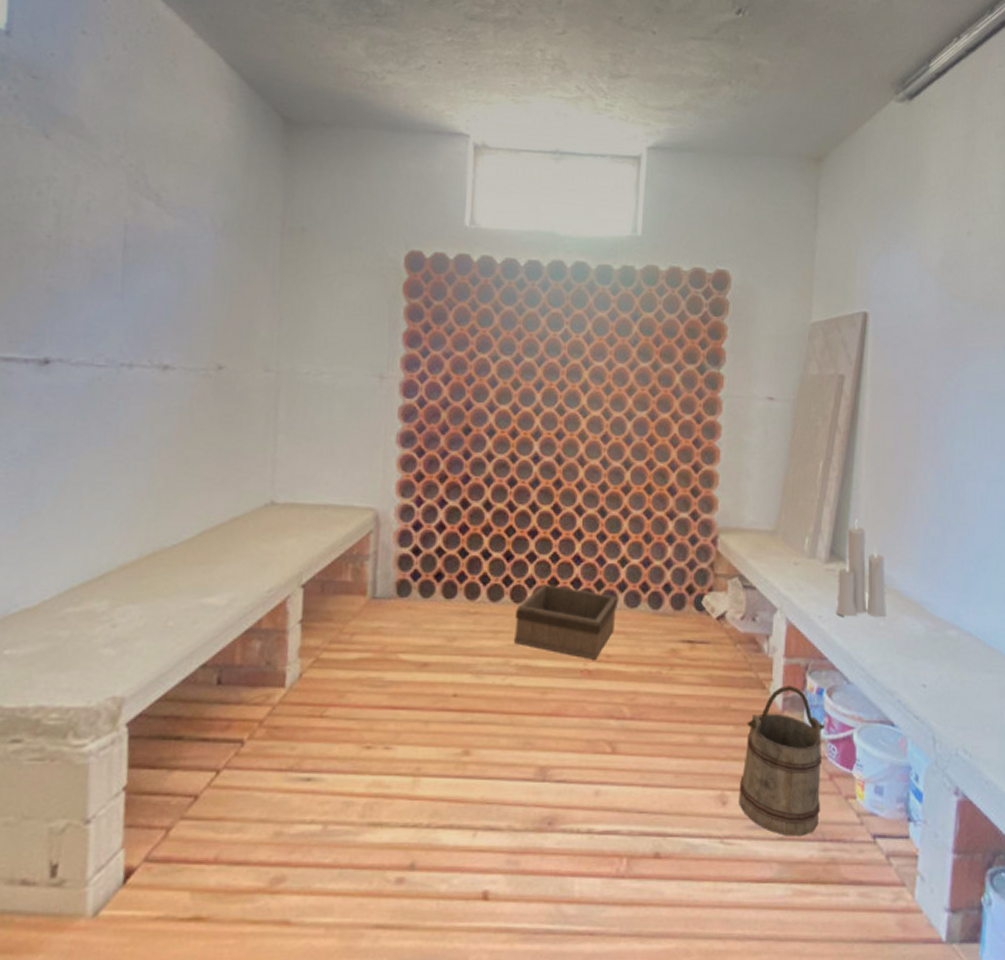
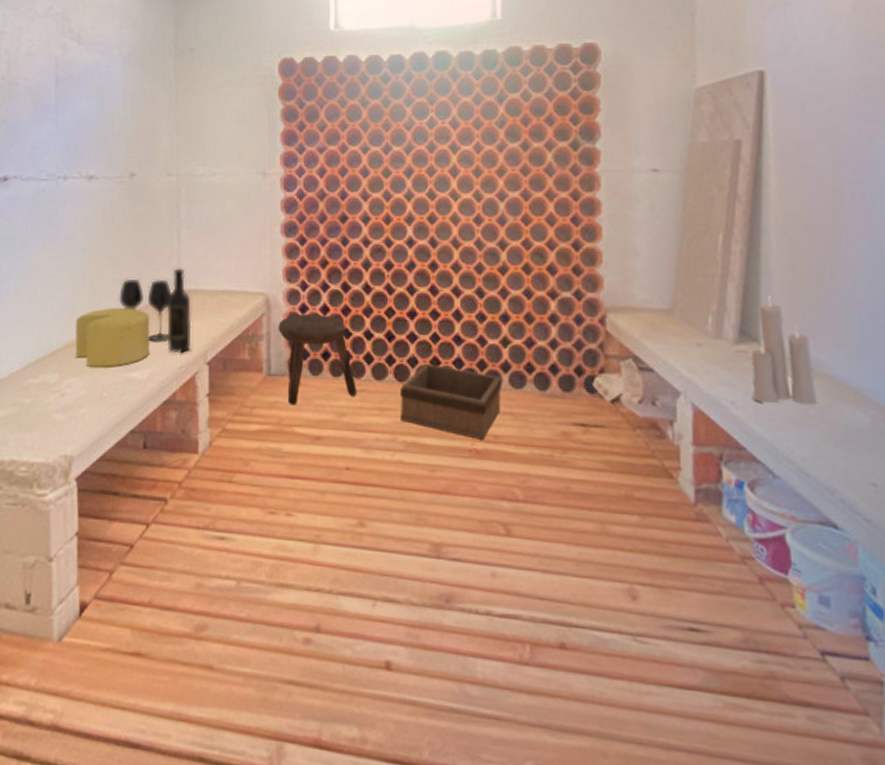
cheese: none [134,521,234,592] -> present [74,307,150,367]
wine glass: none [195,488,263,563] -> present [119,278,172,342]
wine bottle: none [252,478,287,576] -> present [165,268,192,354]
stool: none [387,532,470,631] -> present [278,314,357,406]
bucket: present [738,685,826,836] -> none [650,476,751,643]

